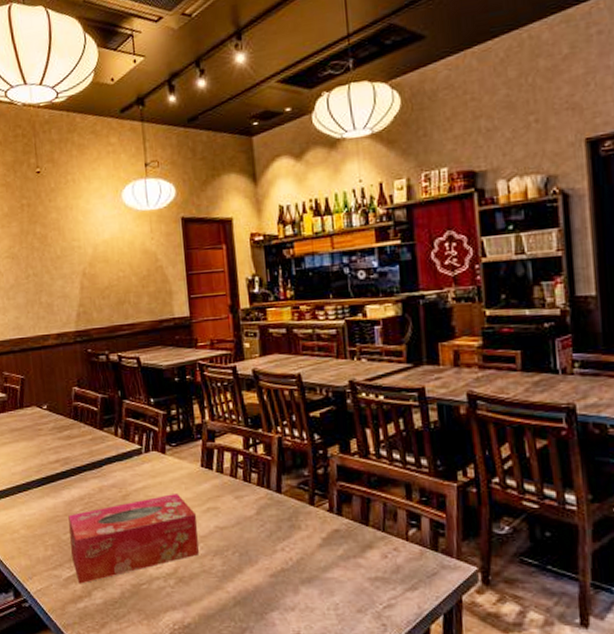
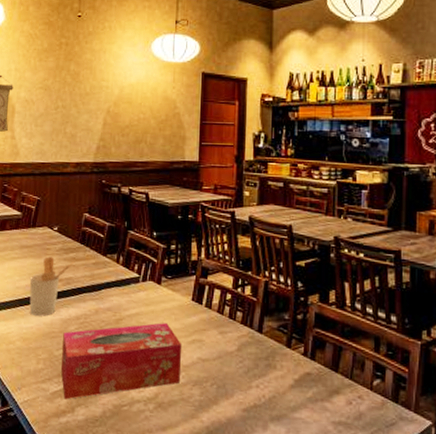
utensil holder: none [25,437,70,501] -> present [29,257,74,316]

